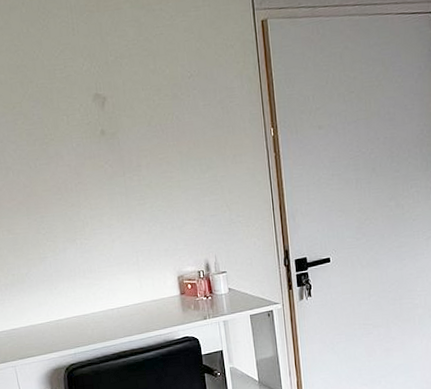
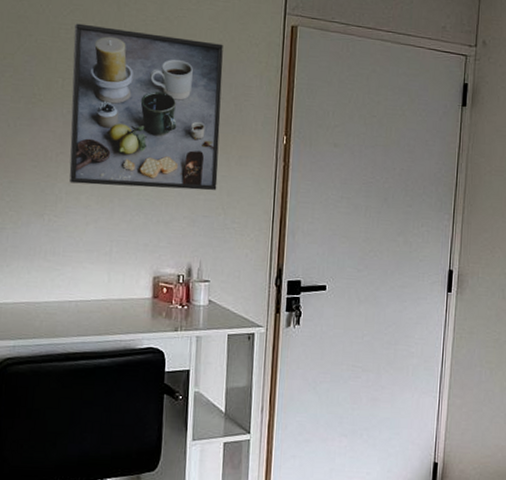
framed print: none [67,52,219,208] -> present [69,23,223,191]

